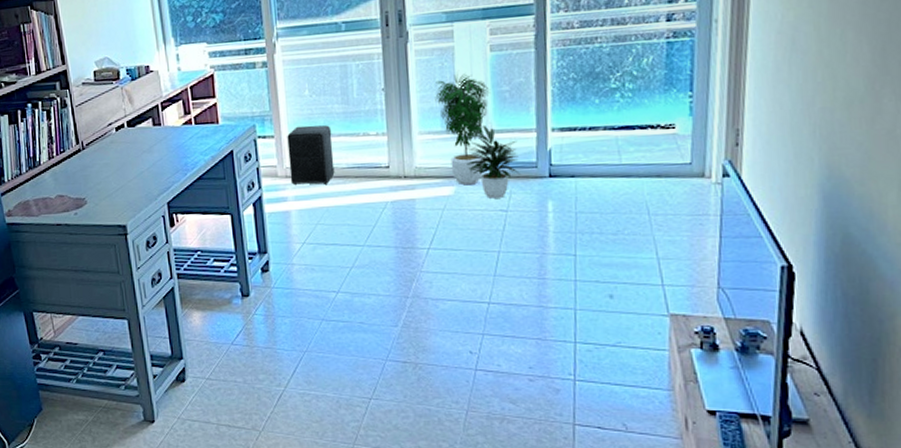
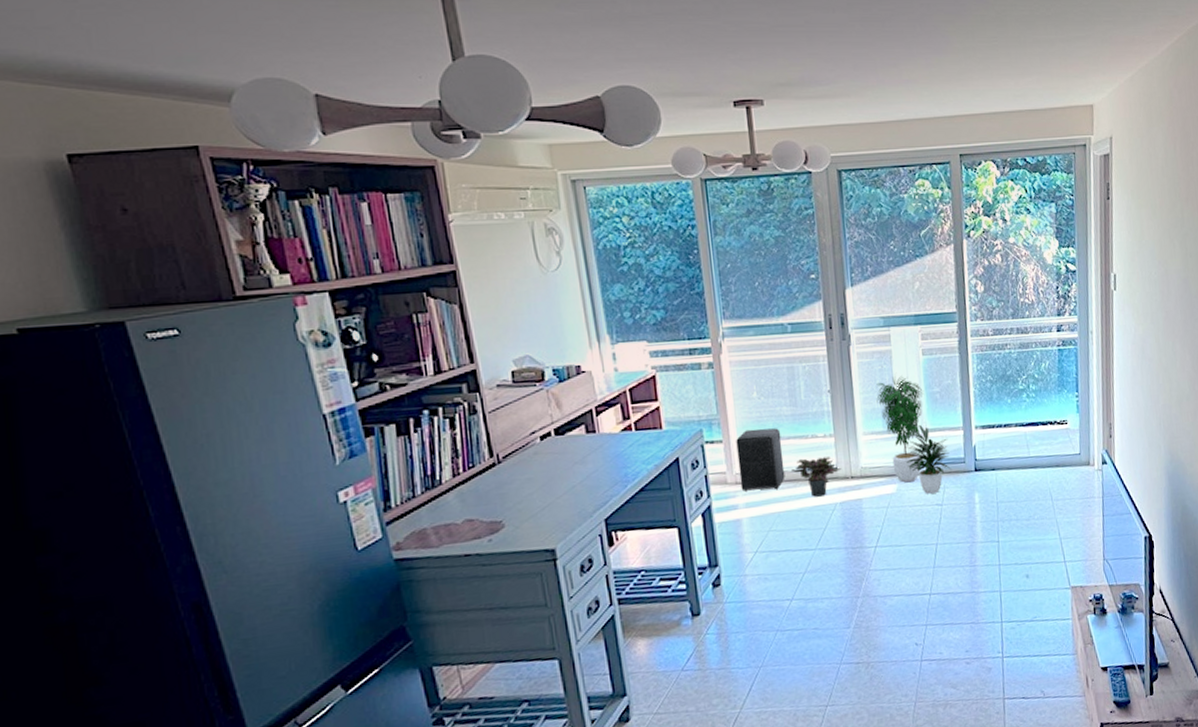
potted plant: none [342,155,394,194] -> present [792,456,842,497]

